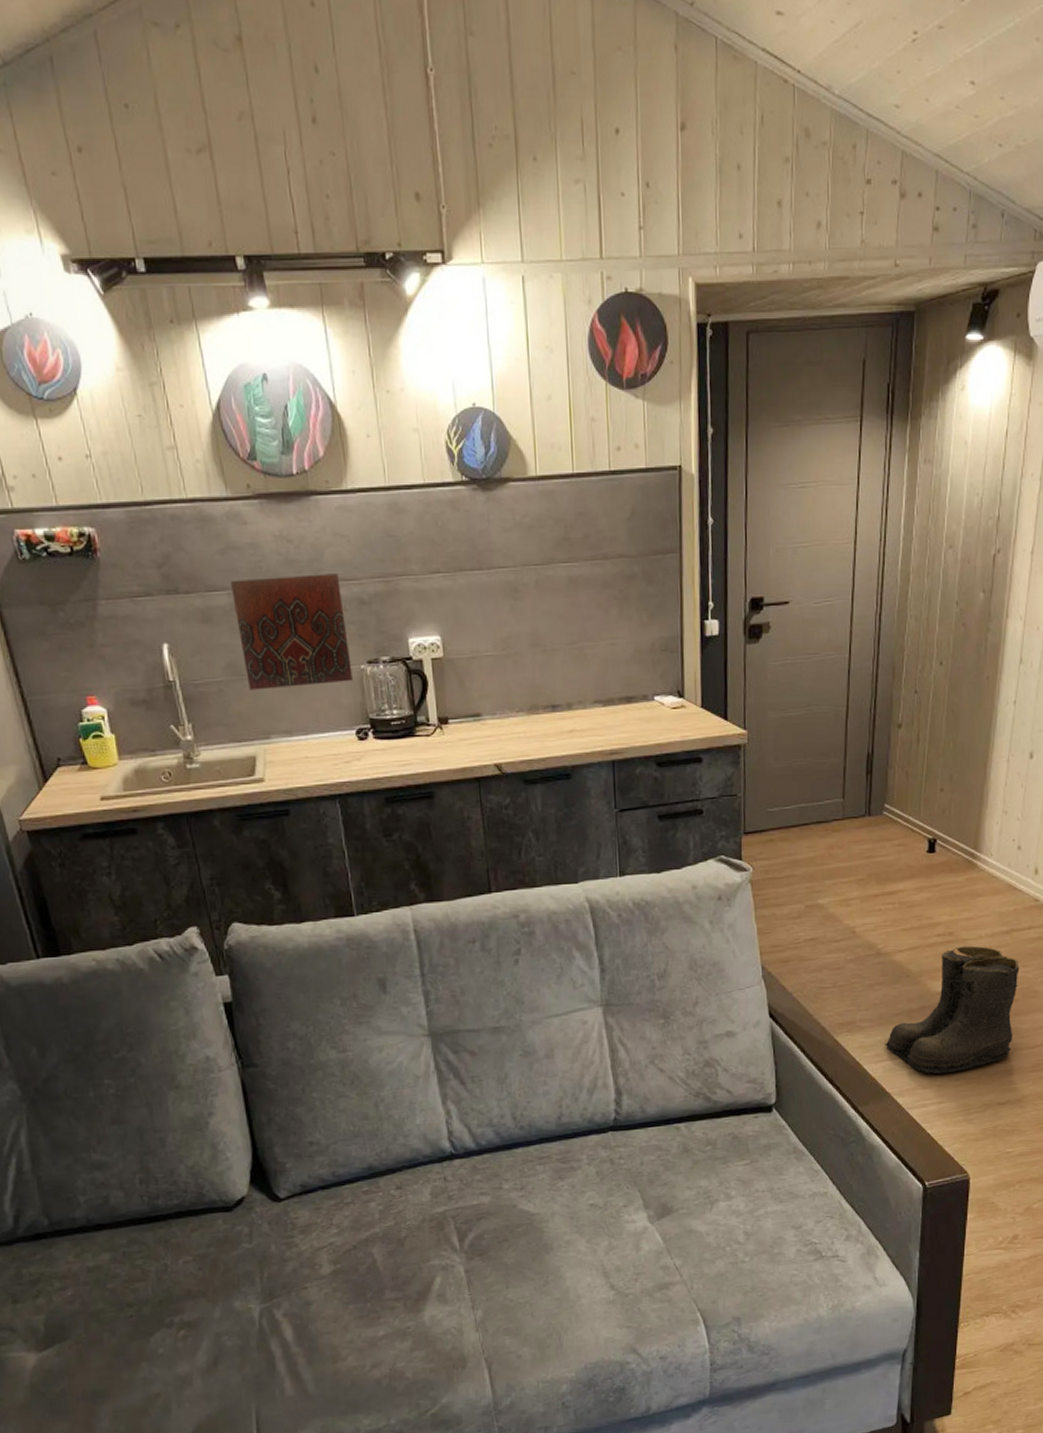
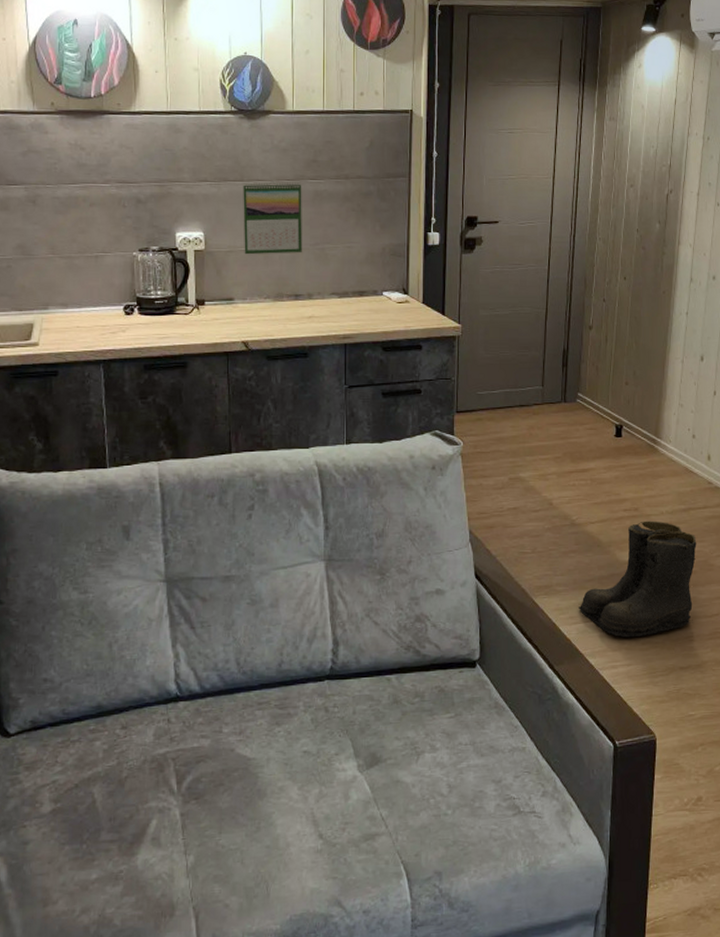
decorative tile: present [229,573,353,690] -> none [27,176,125,268]
calendar: none [483,567,557,661] -> present [243,181,302,255]

